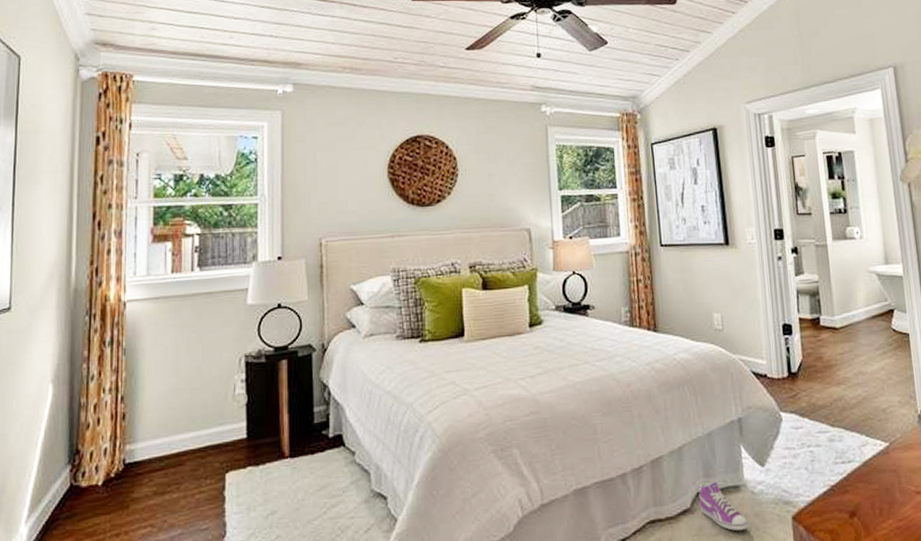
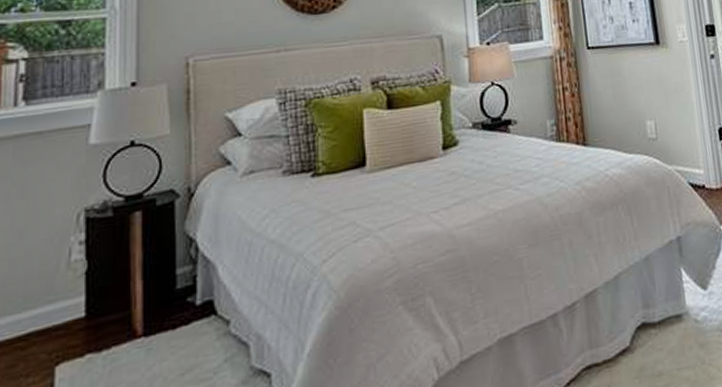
sneaker: present [698,481,749,531] -> none [638,312,693,368]

